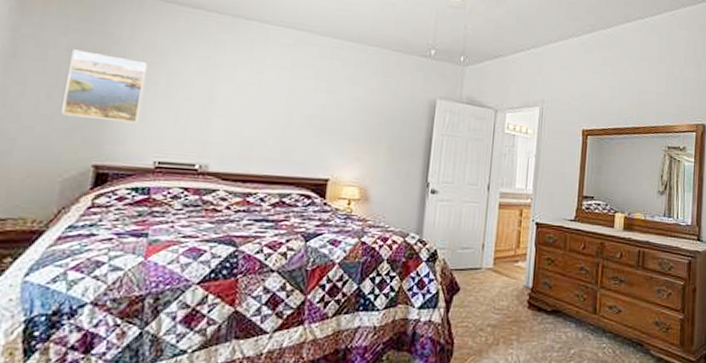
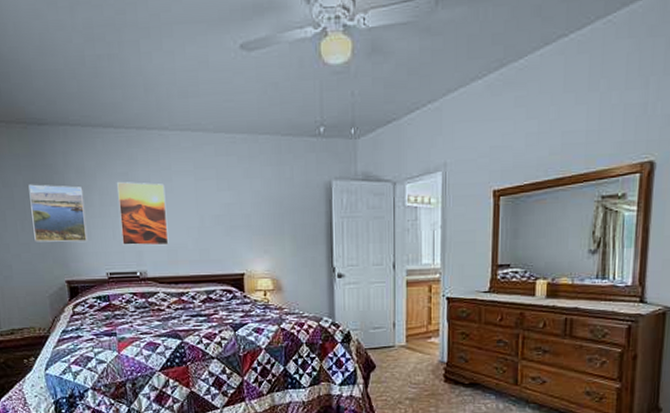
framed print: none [184,65,253,140] -> present [117,182,169,246]

